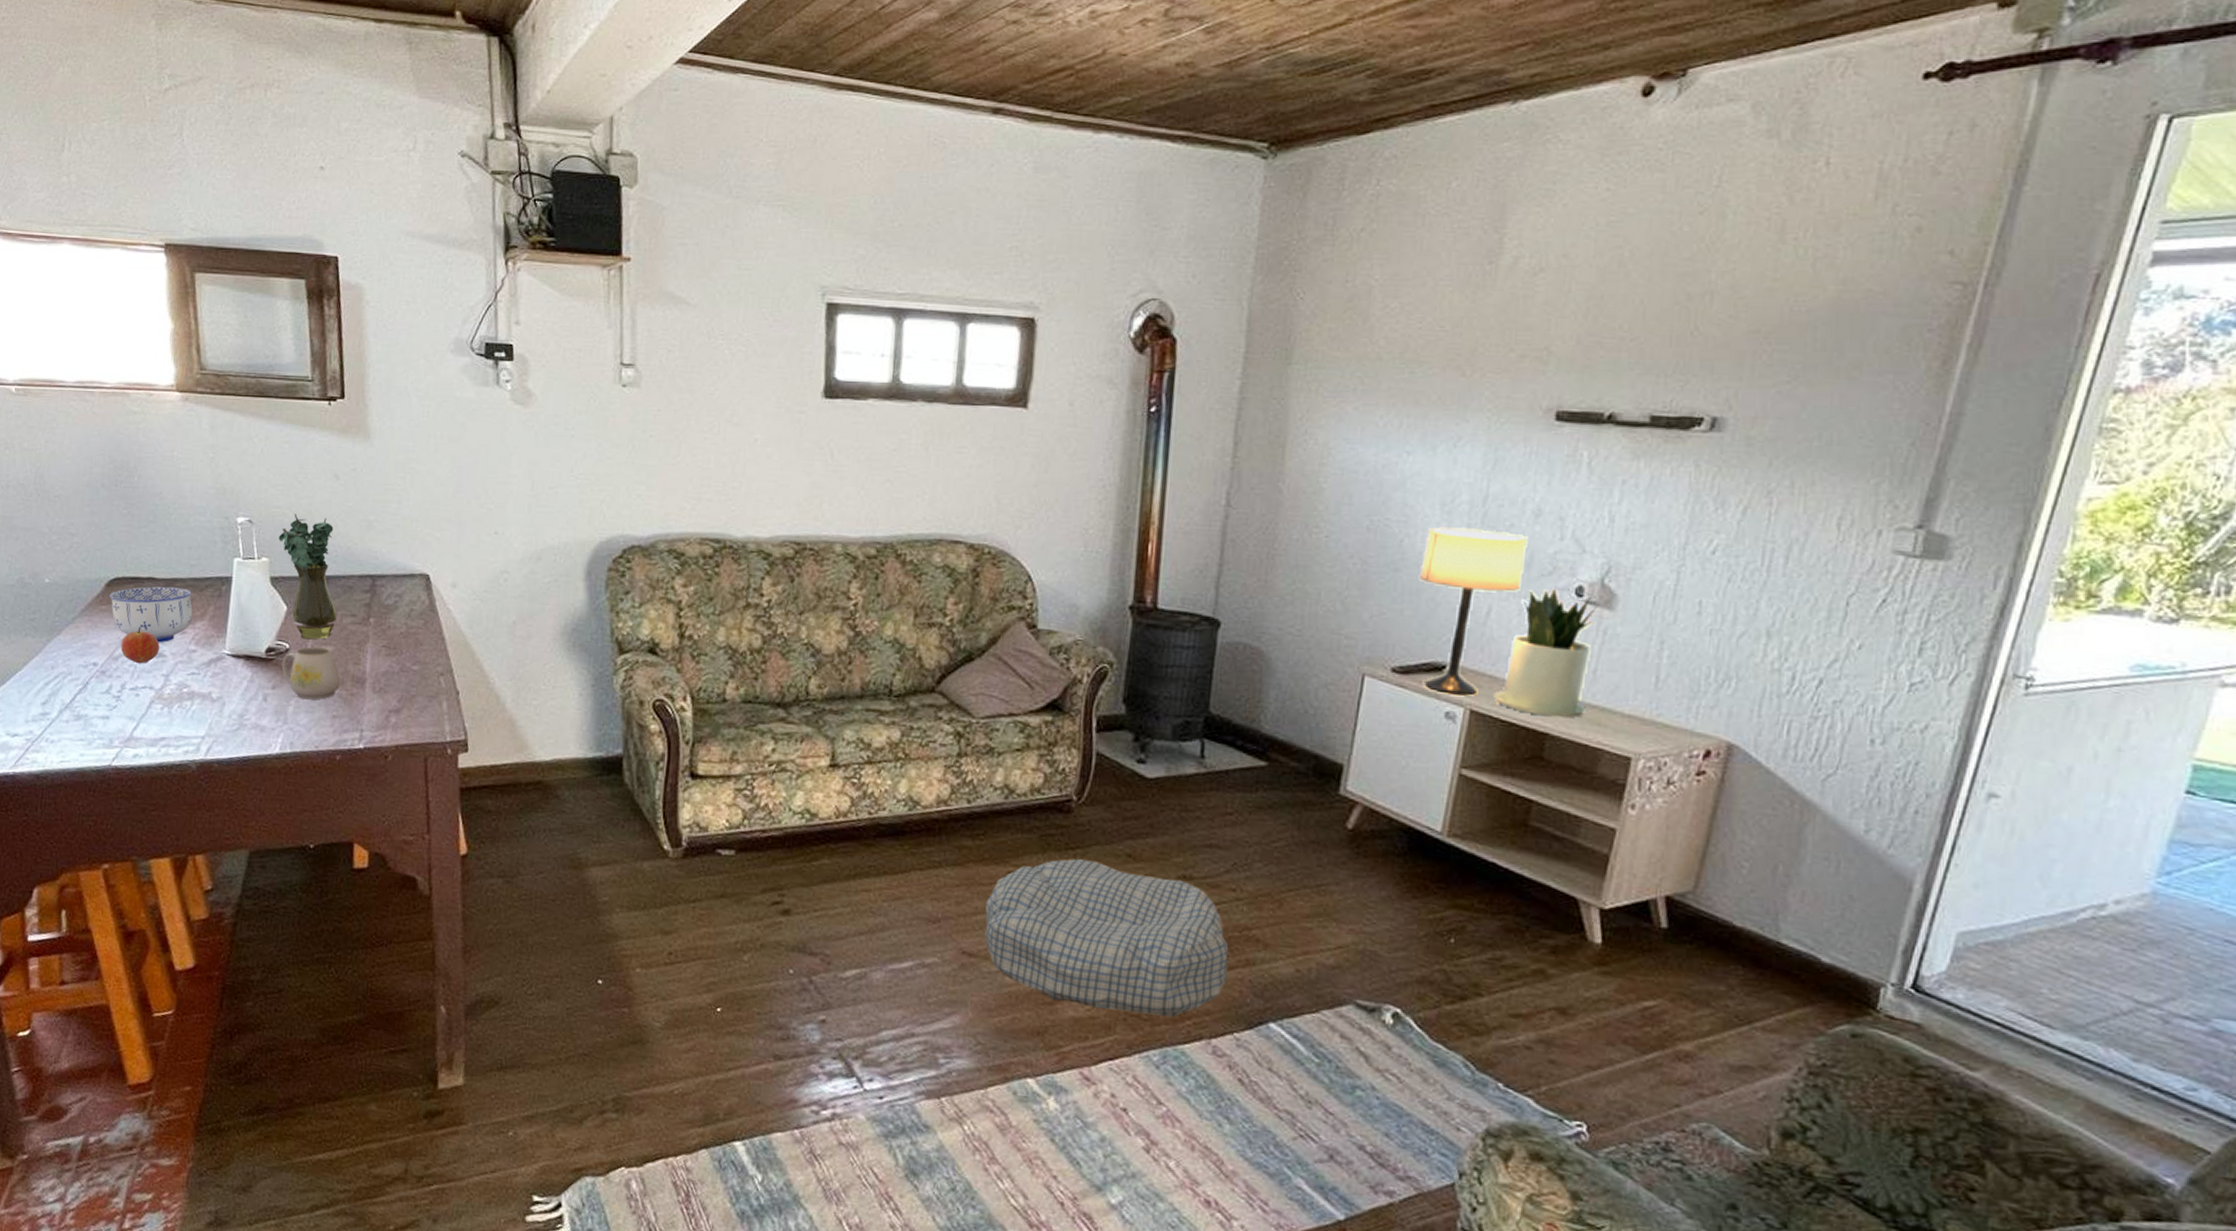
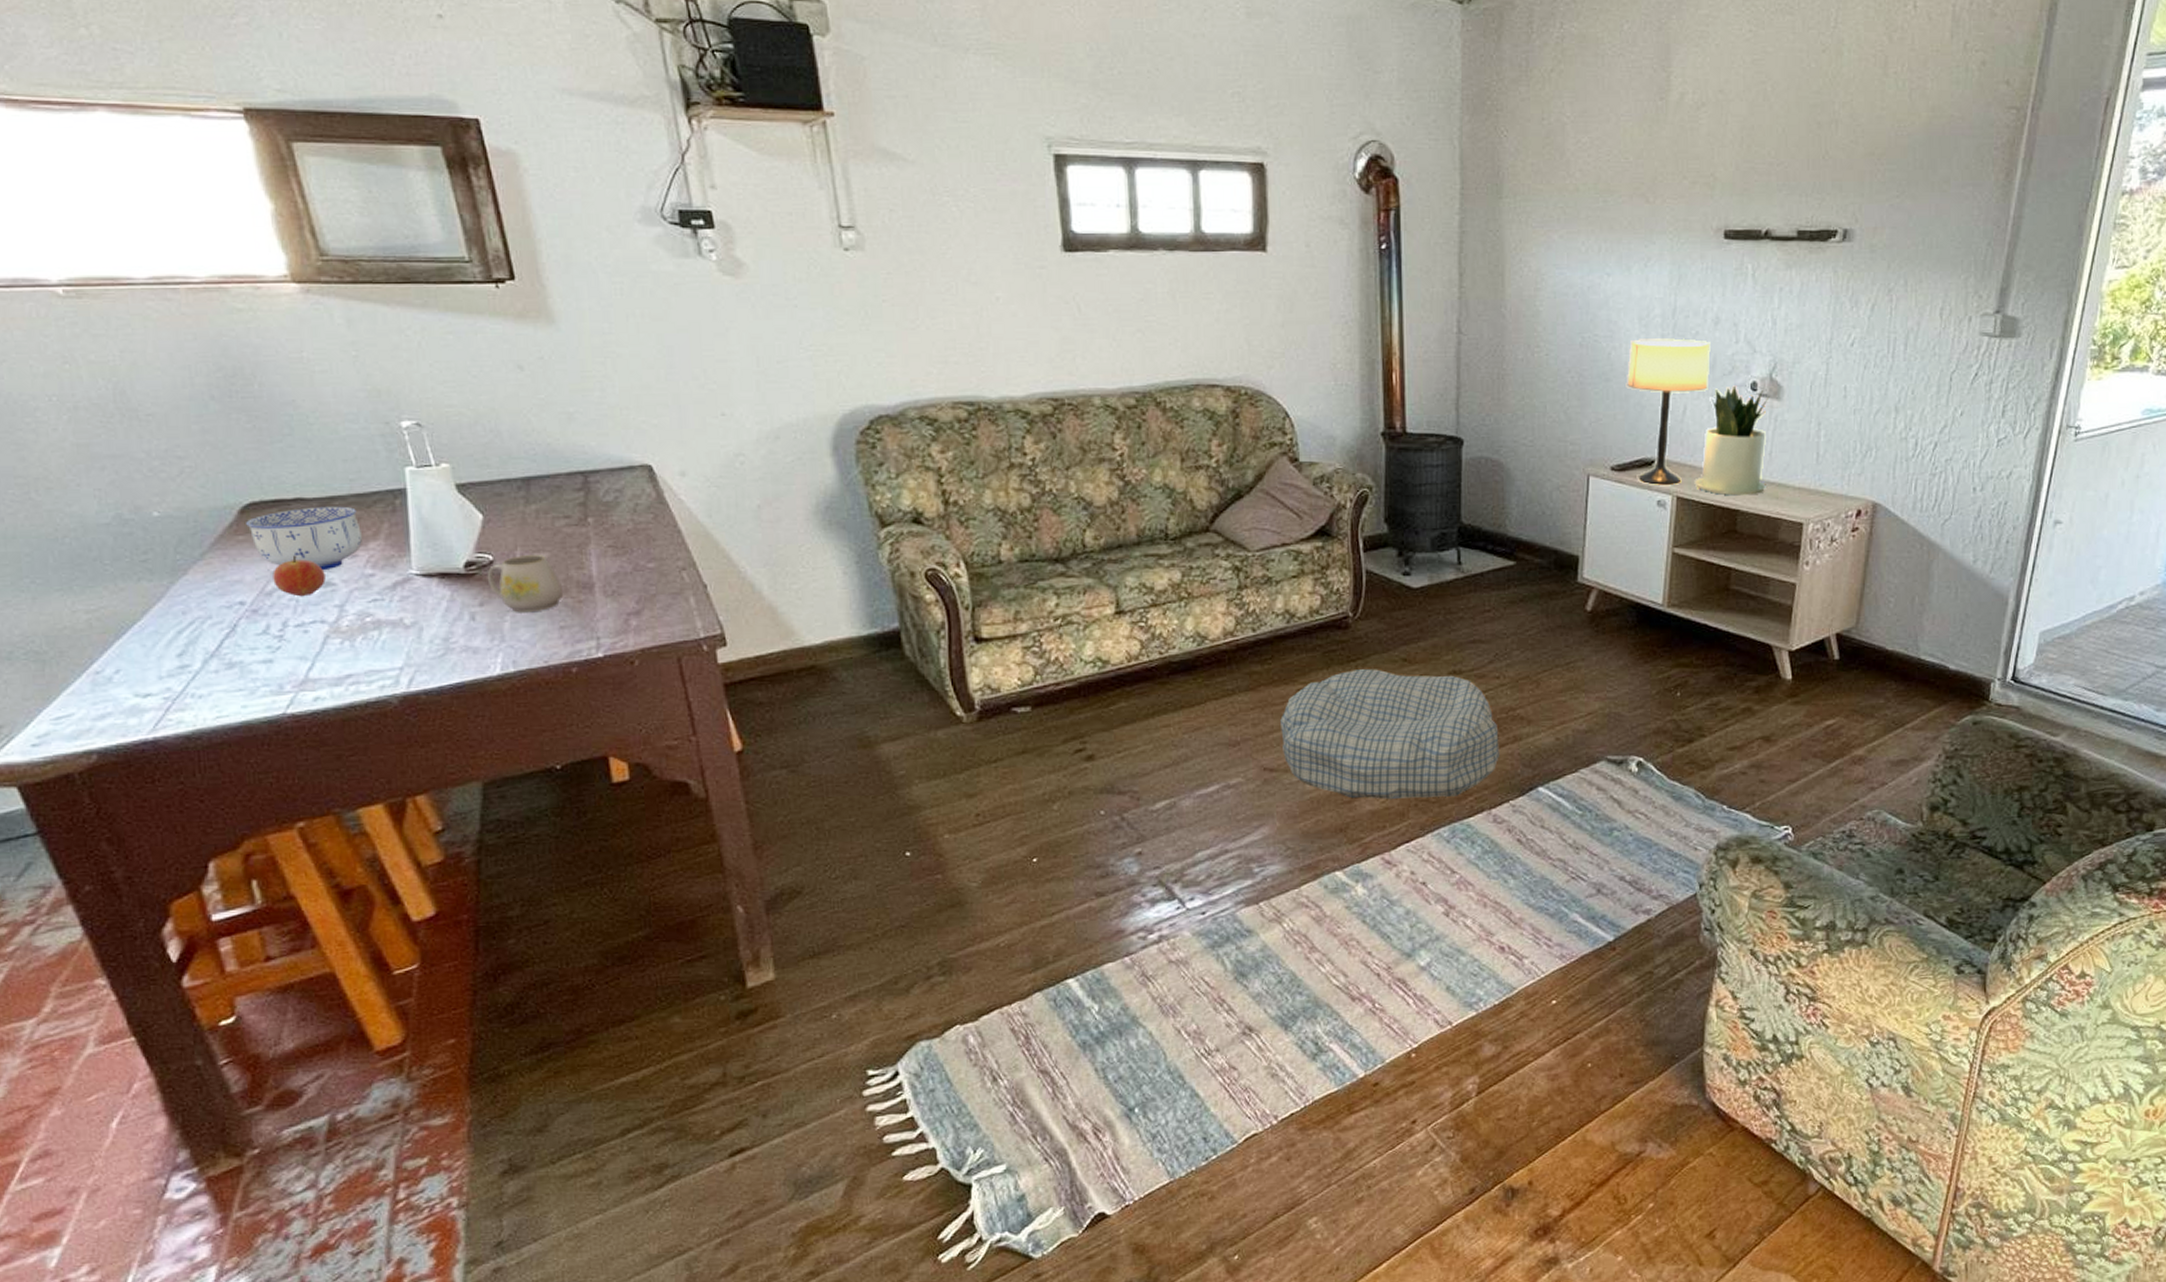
vase: present [278,513,337,640] -> none [458,411,547,548]

